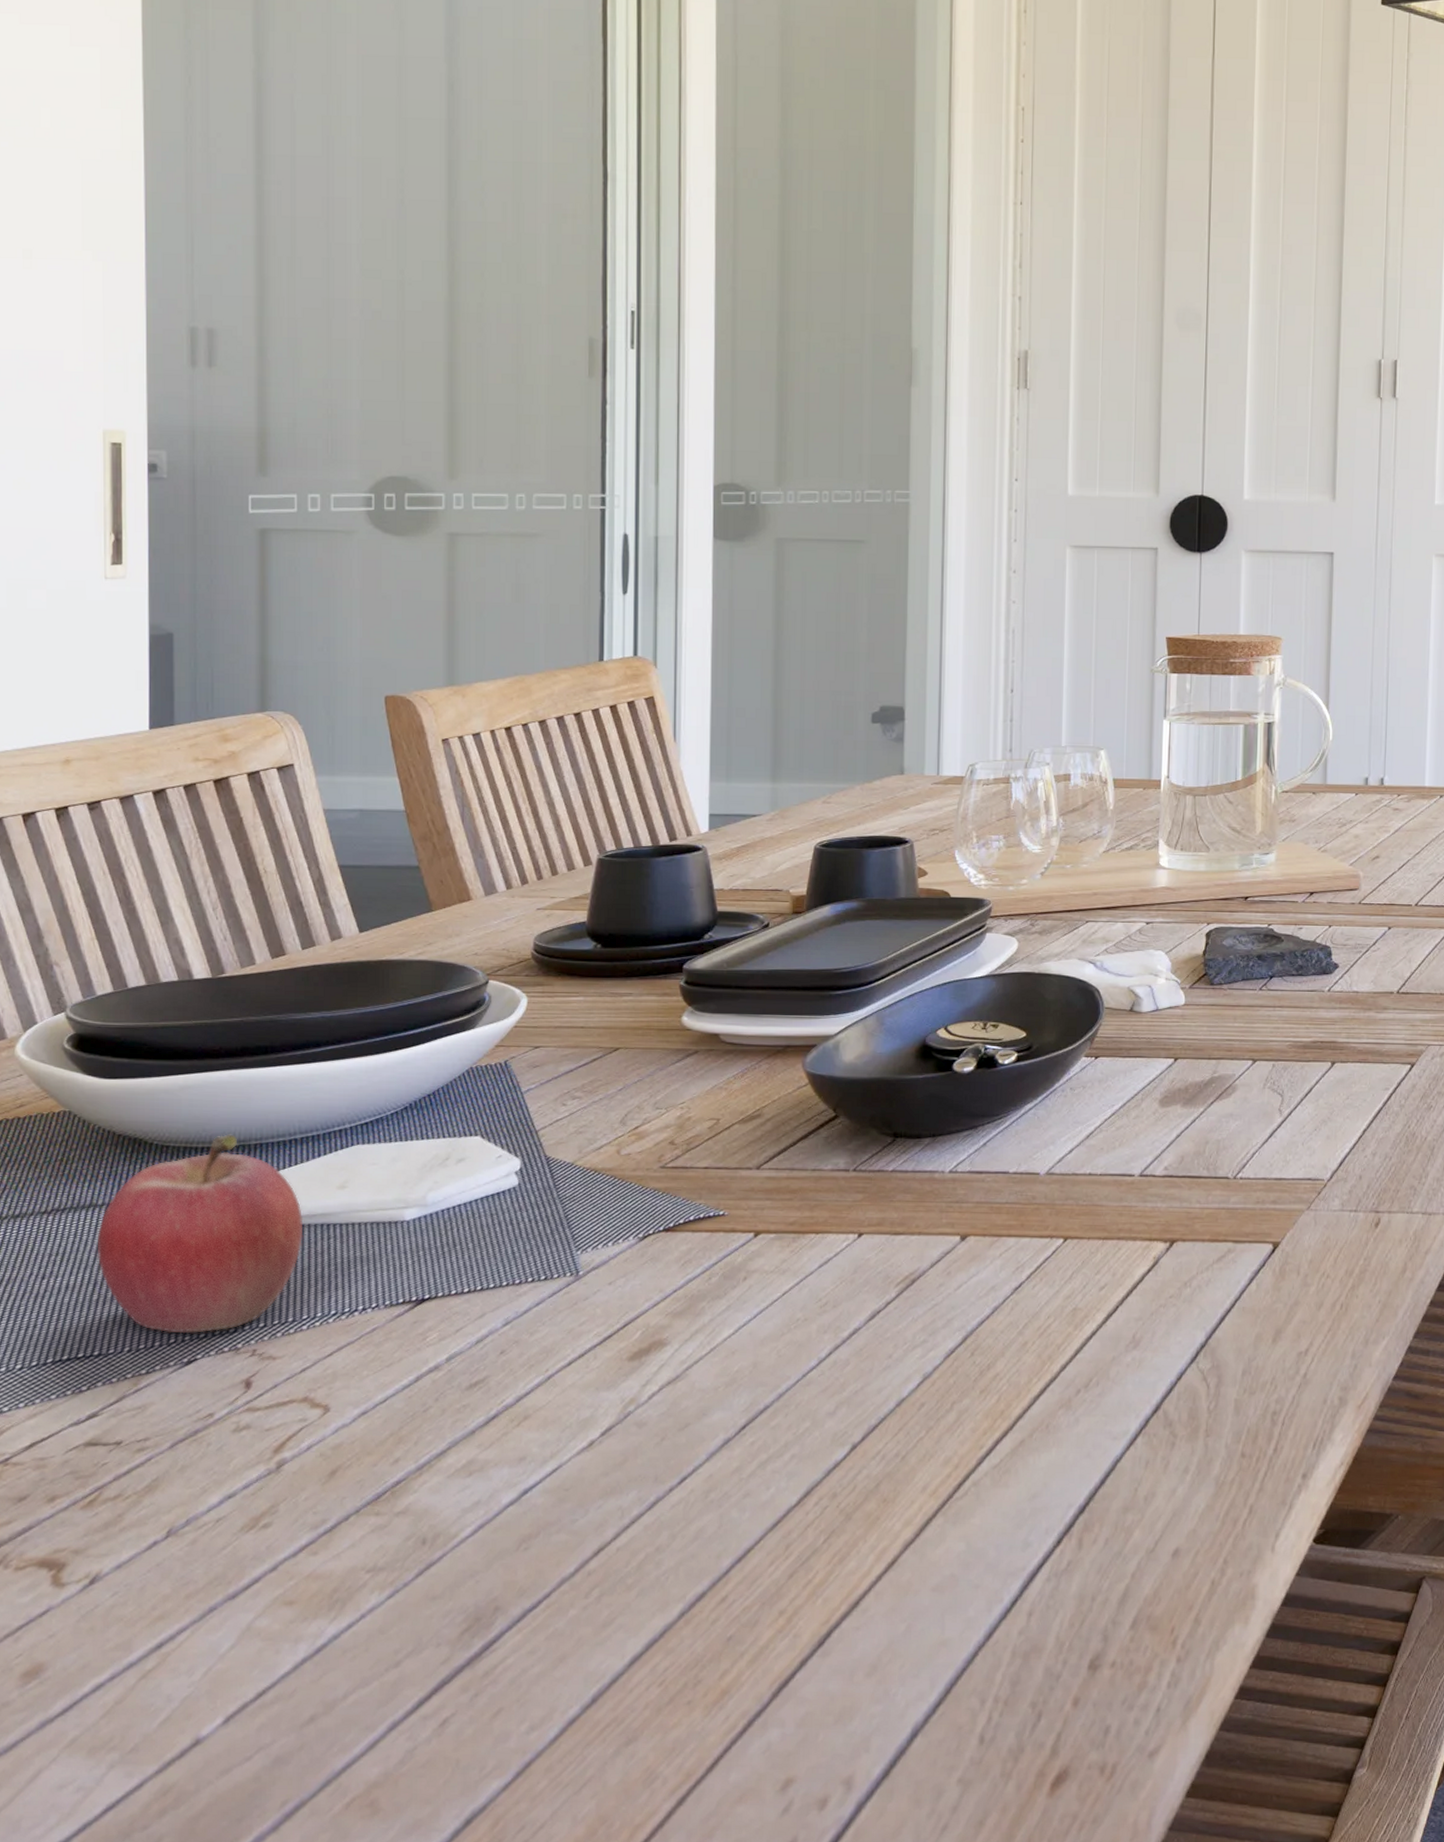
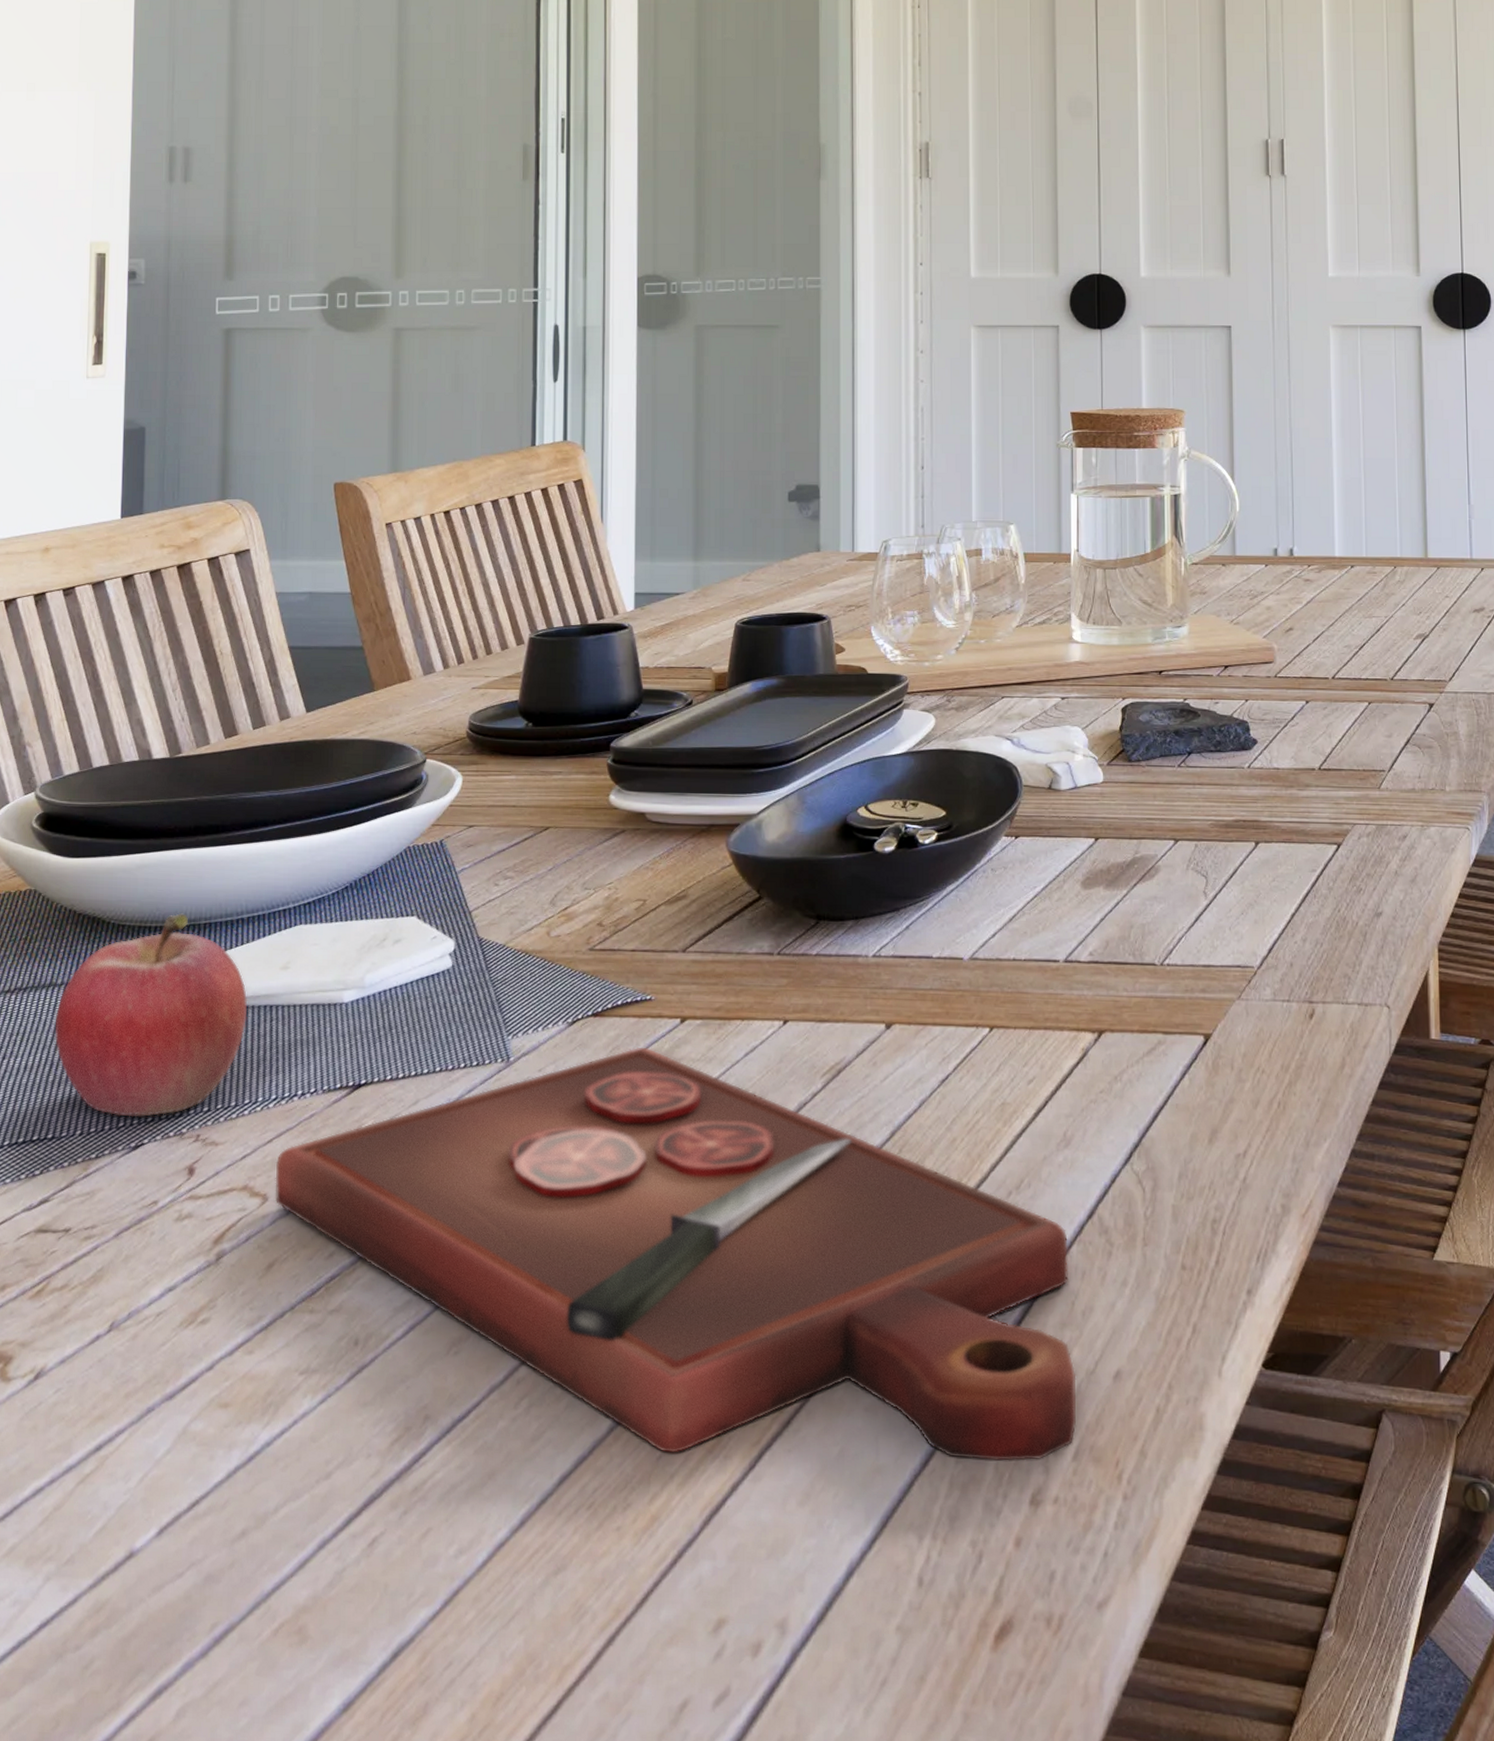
cutting board: none [336,1260,1137,1634] -> present [275,1046,1077,1461]

